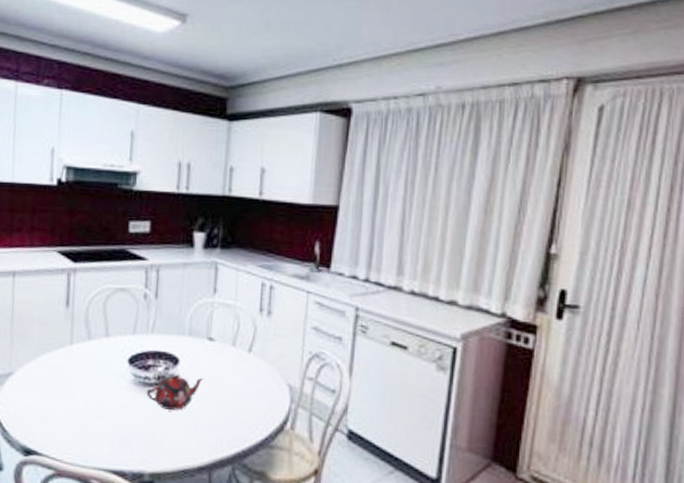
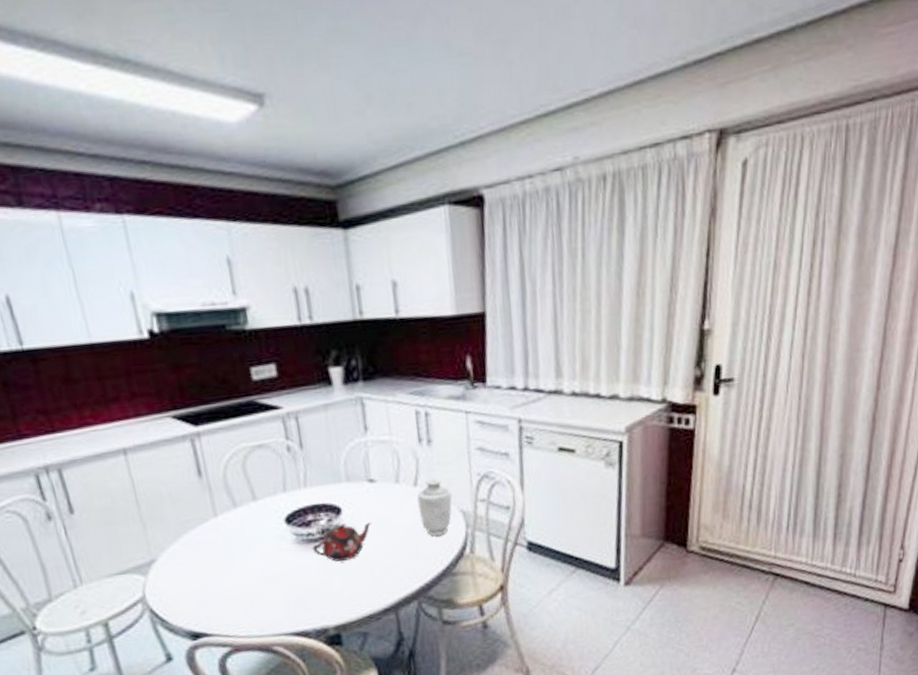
vase: none [248,348,283,405] -> present [416,478,453,536]

